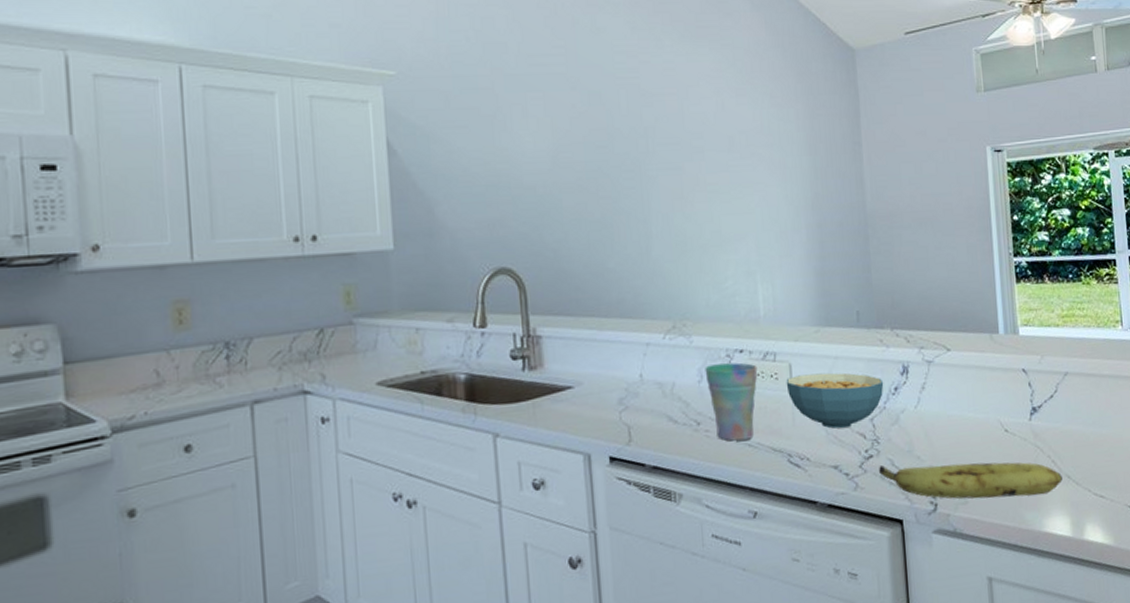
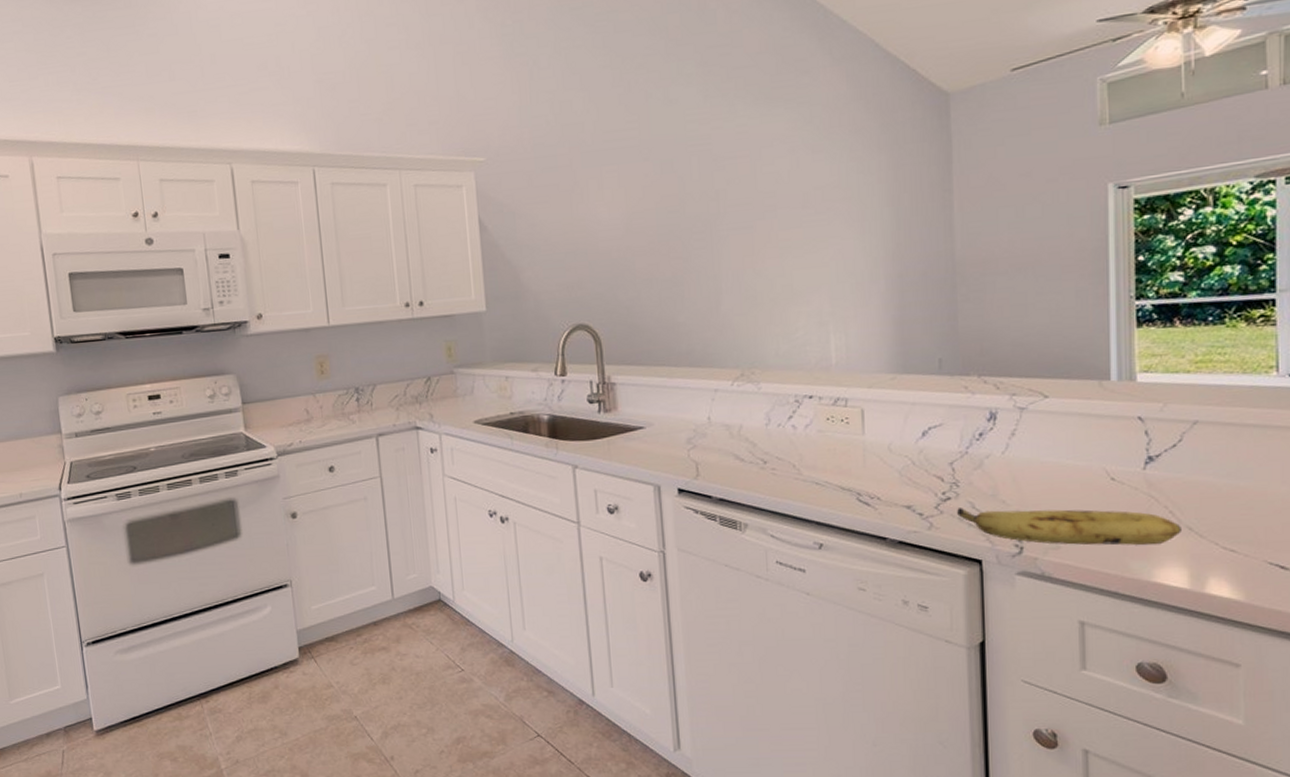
cup: present [705,362,758,441] -> none [773,407,827,479]
cereal bowl: present [786,372,884,429] -> none [857,418,967,471]

